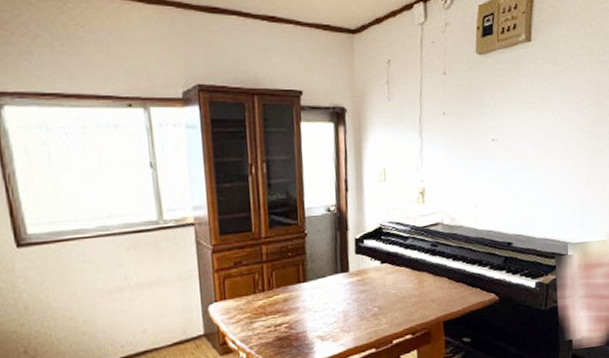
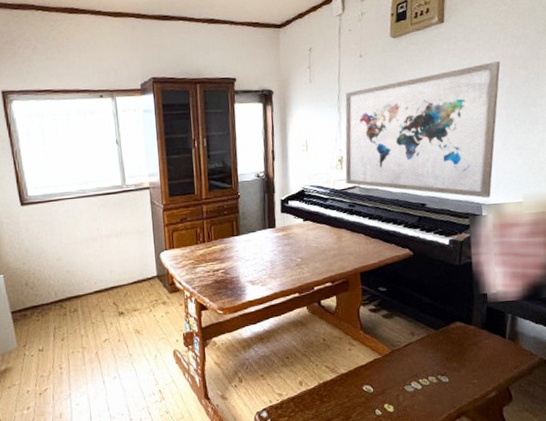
wall art: none [427,87,586,237] -> present [345,60,500,198]

